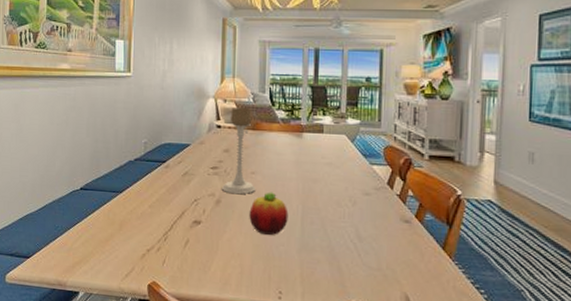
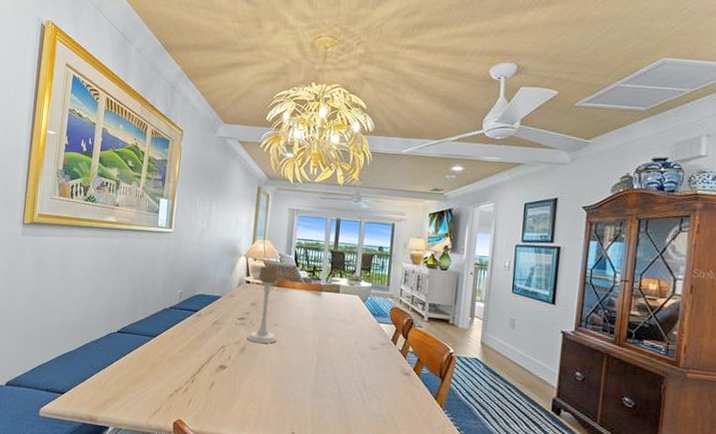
fruit: present [249,192,289,235] -> none [269,342,305,381]

